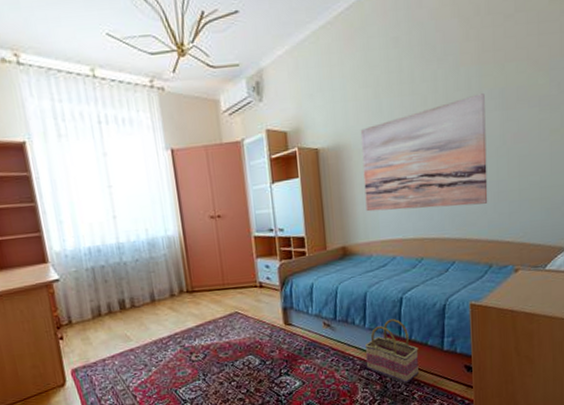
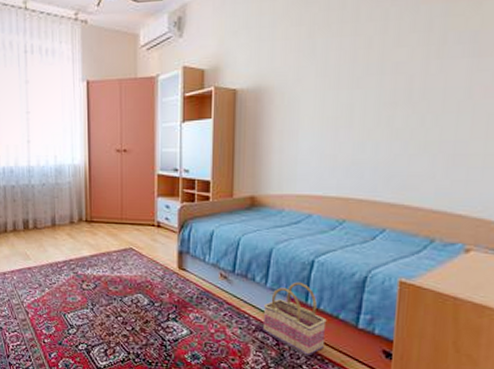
wall art: present [360,93,488,212] -> none [283,37,450,167]

